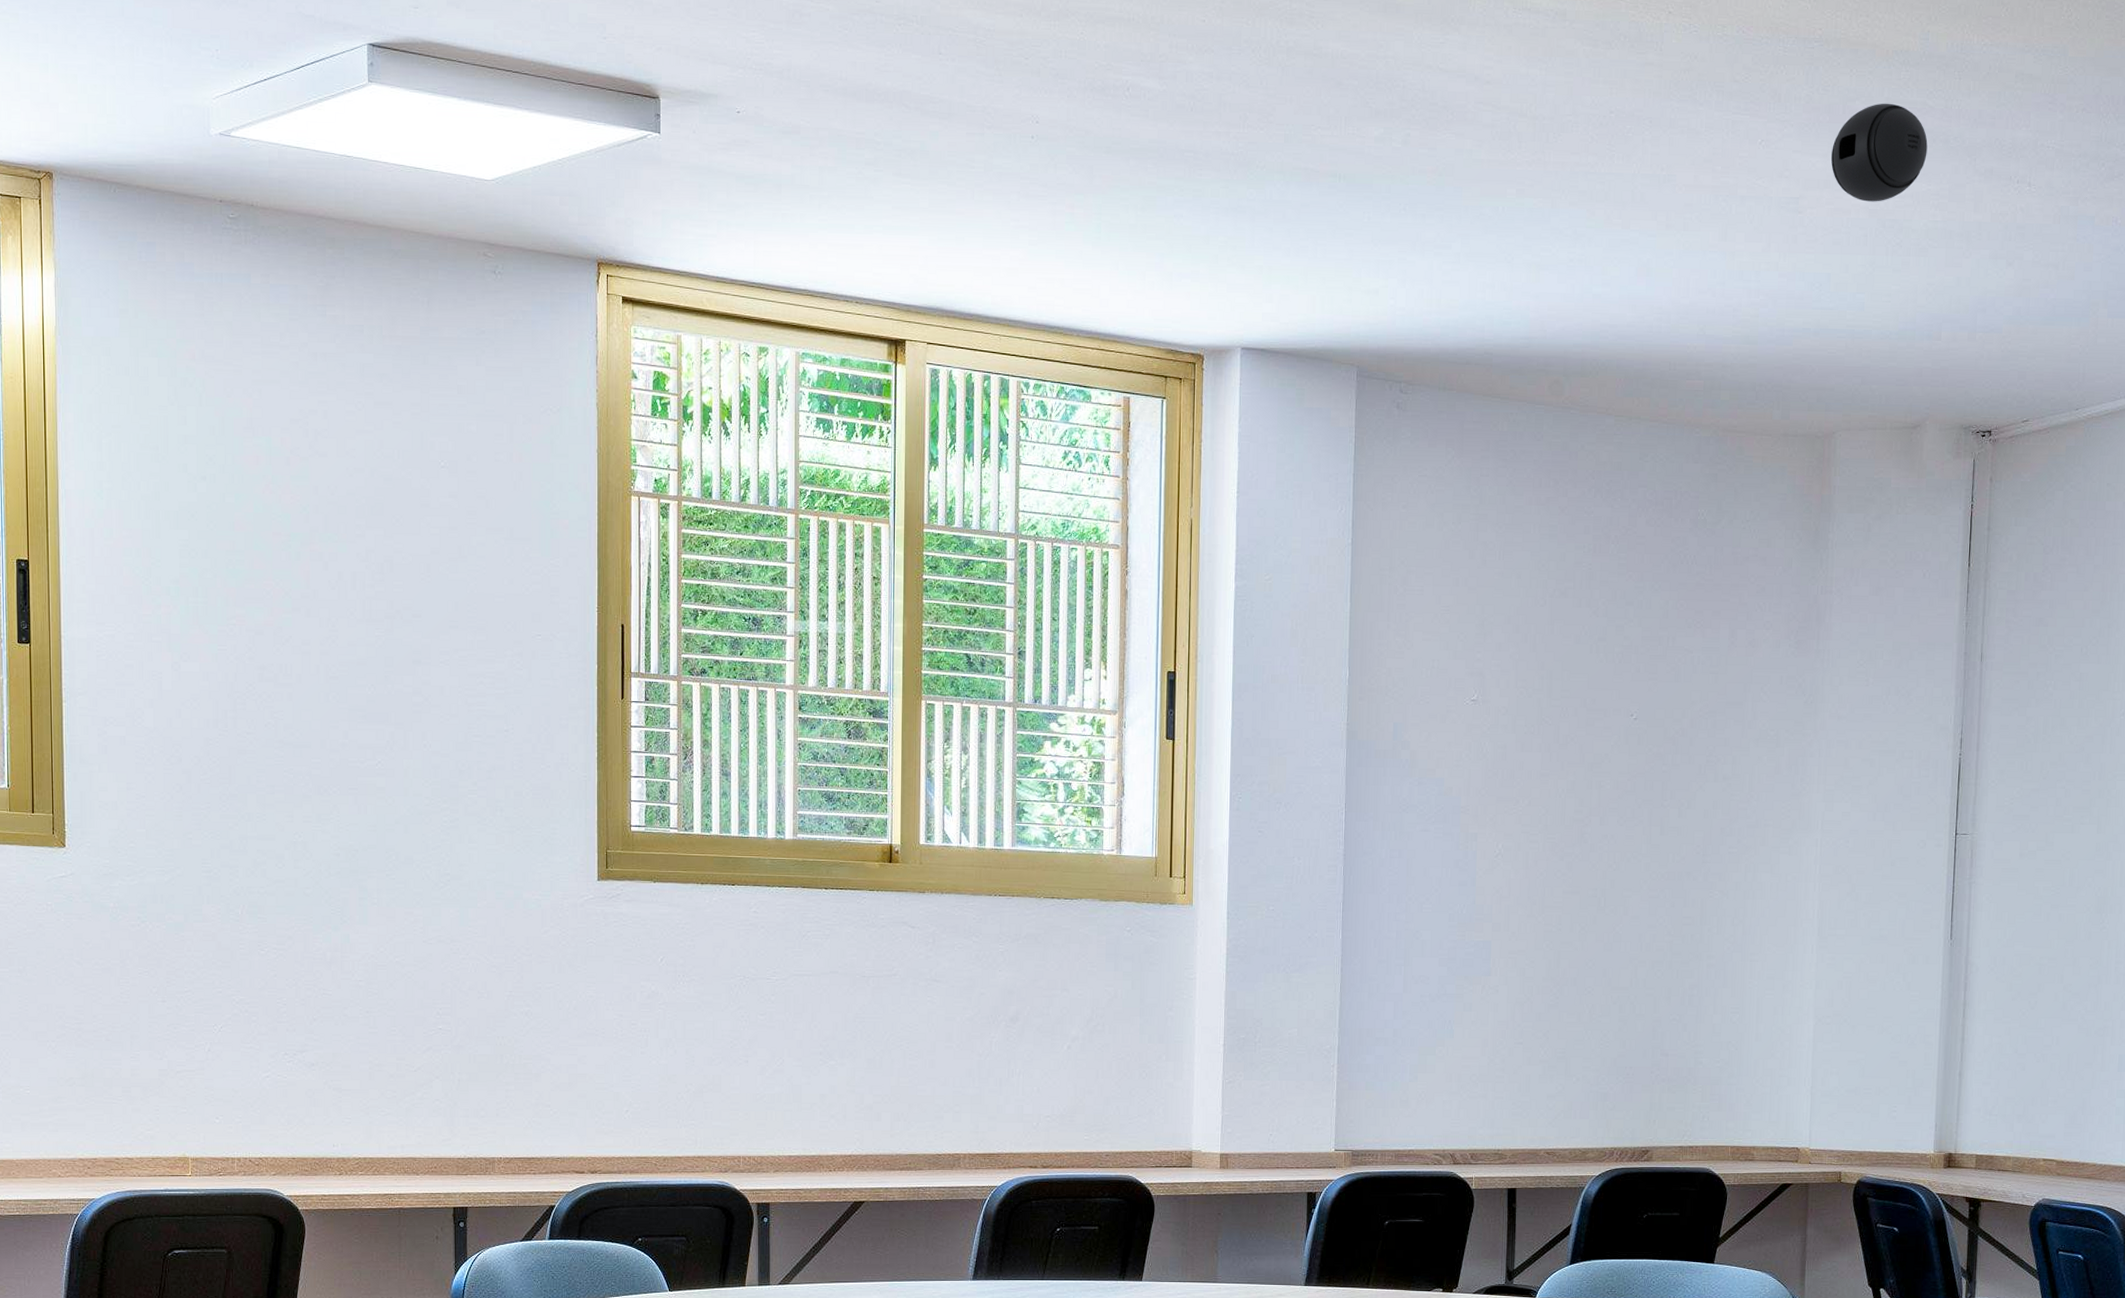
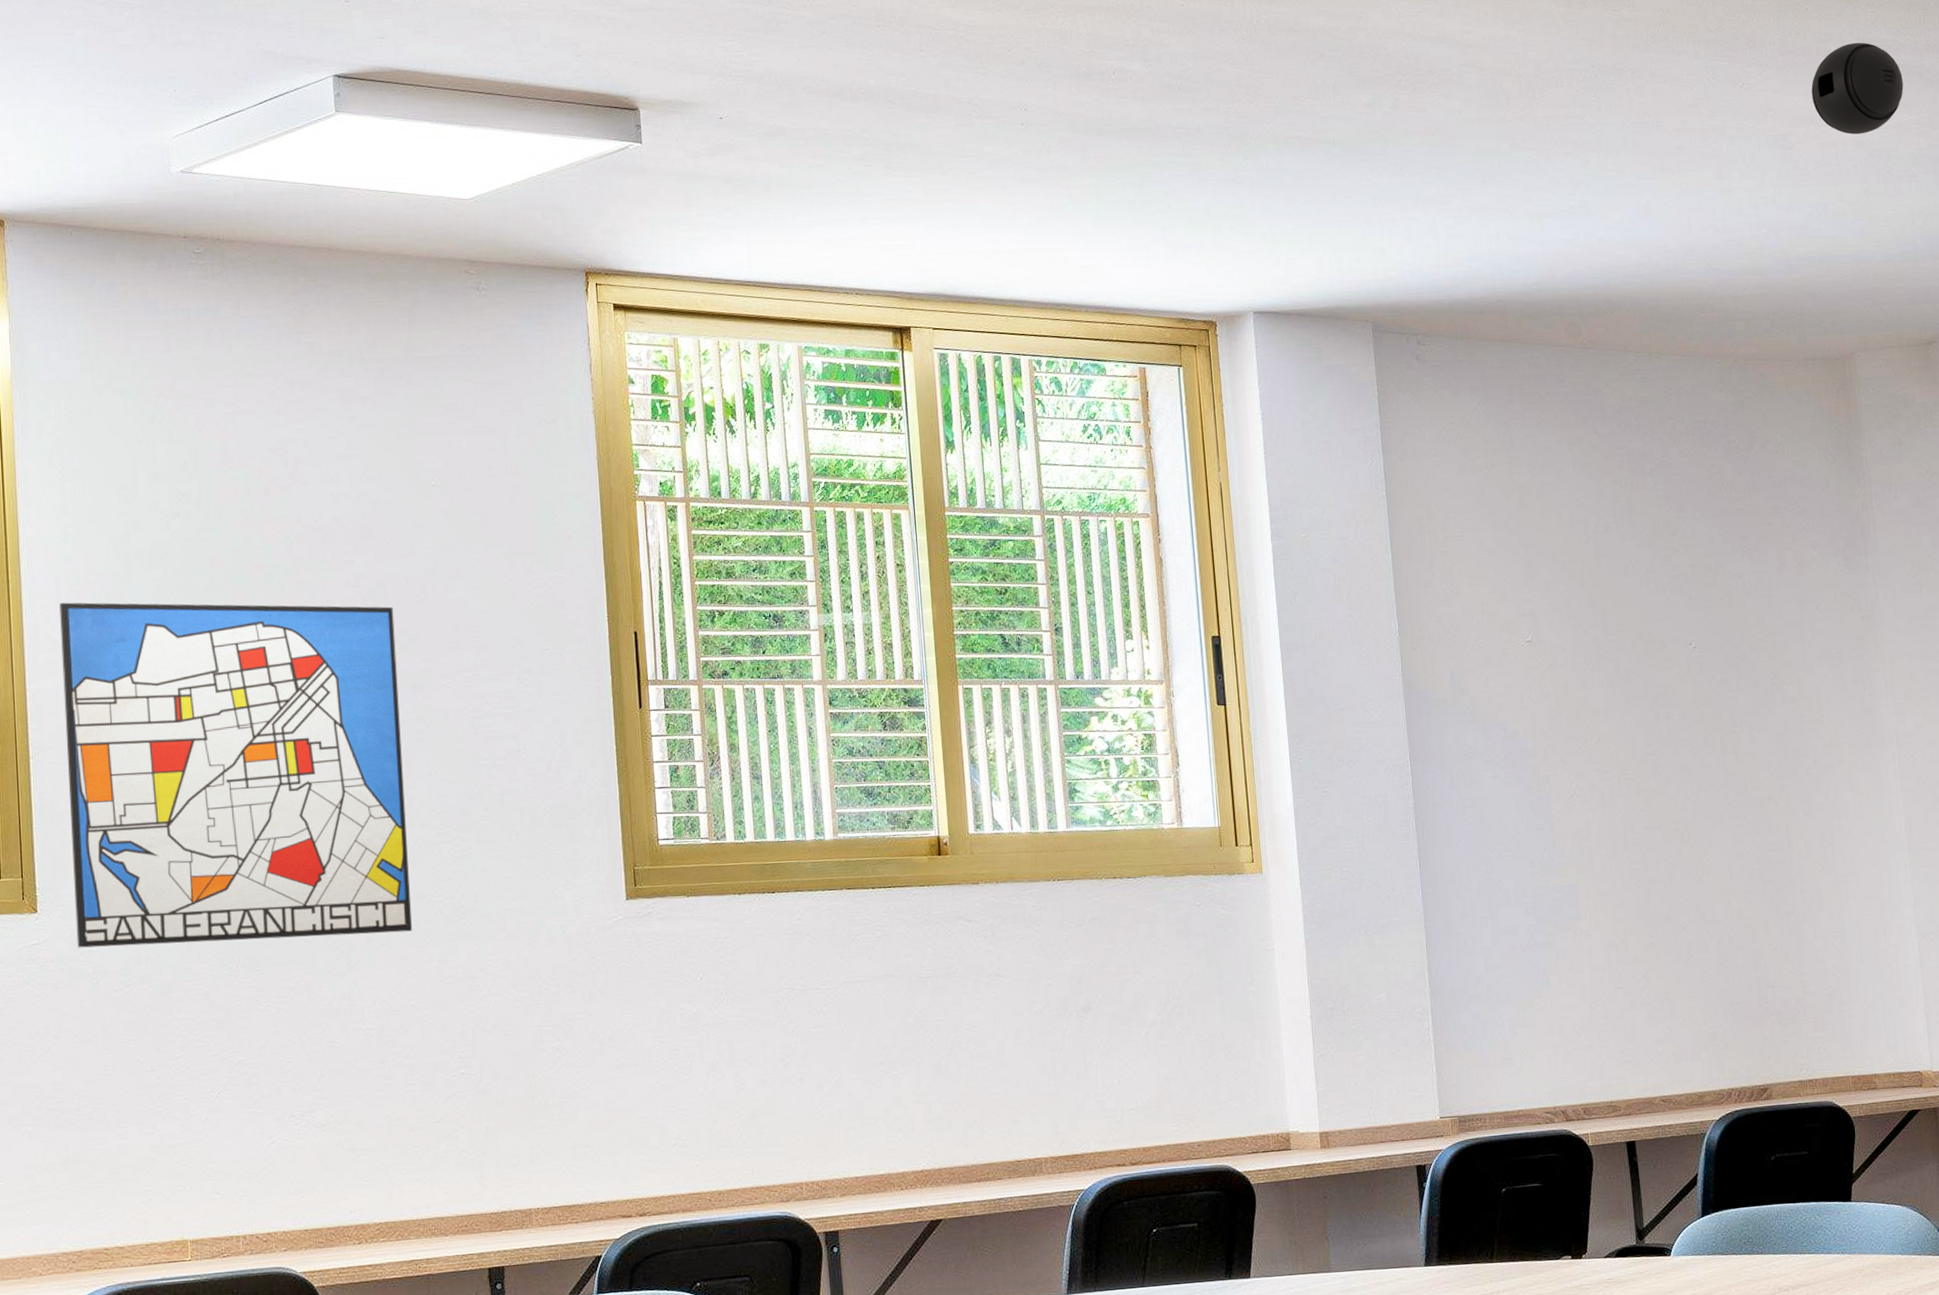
wall art: none [94,555,402,893] -> present [59,602,413,948]

